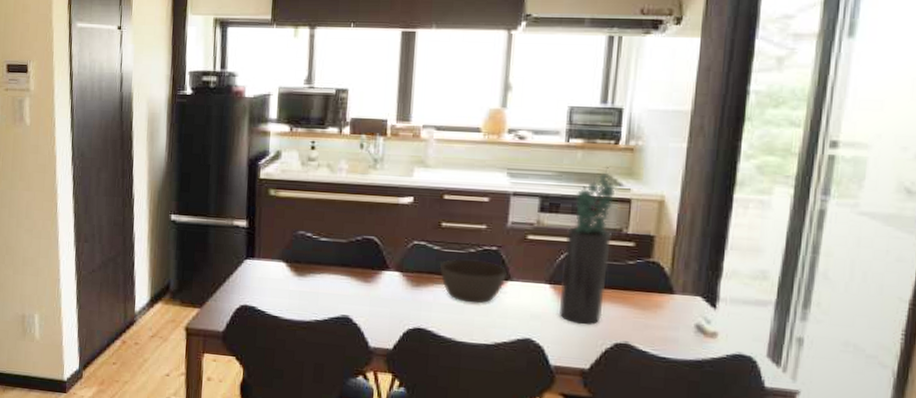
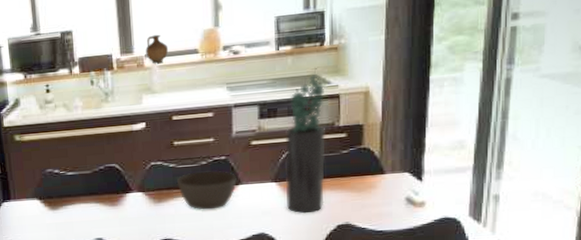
ceramic jug: none [424,106,449,137] -> present [145,34,169,65]

